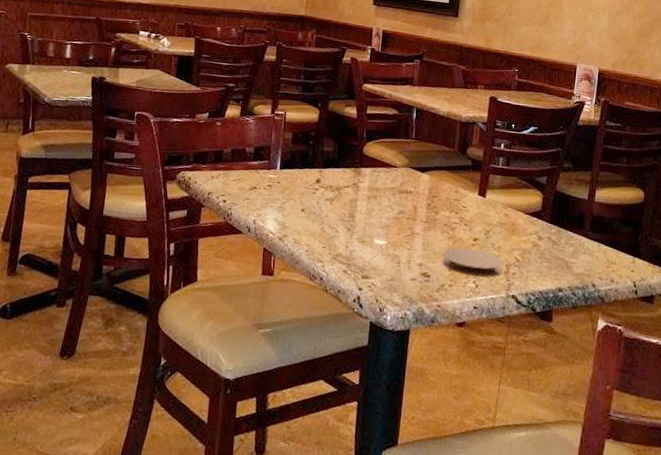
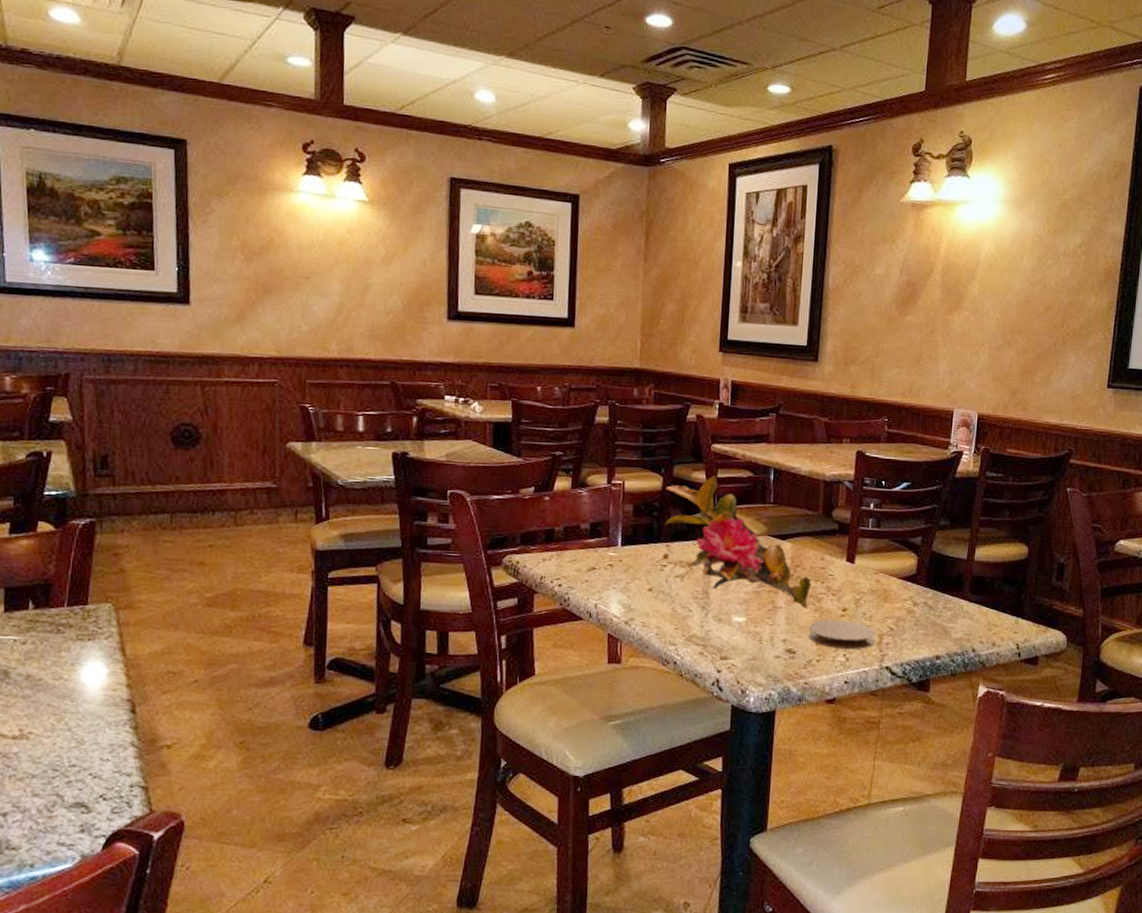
flower: none [318,111,447,238] -> present [664,476,812,610]

